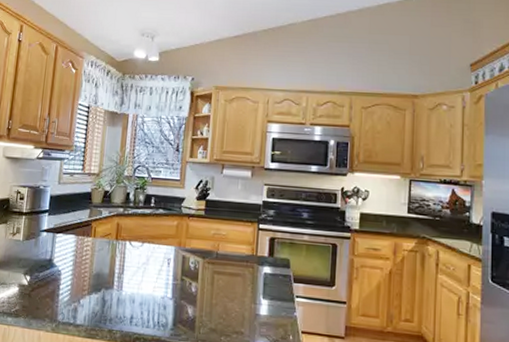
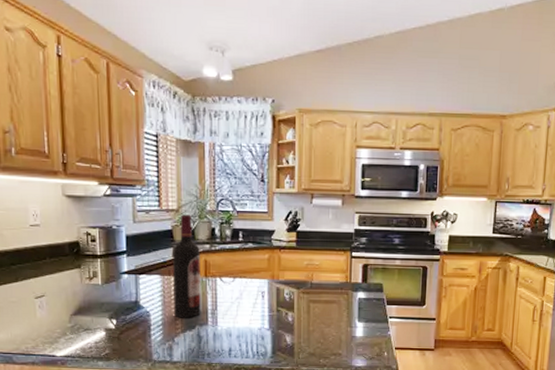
wine bottle: none [83,178,114,280] -> present [173,214,201,318]

